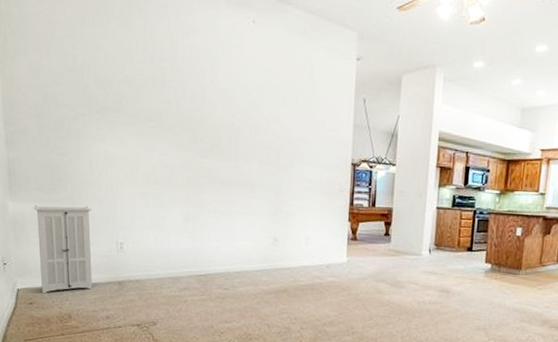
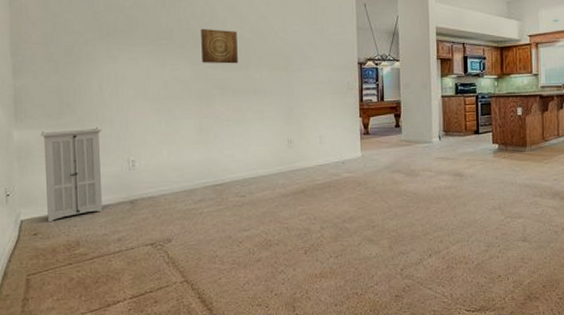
wall art: none [191,112,228,153] -> present [201,28,238,64]

